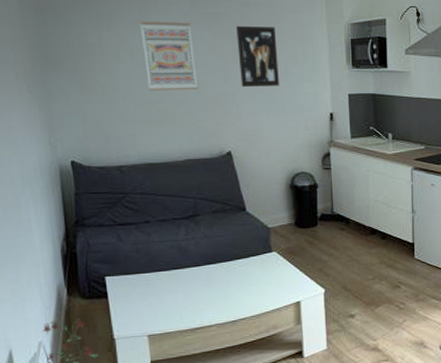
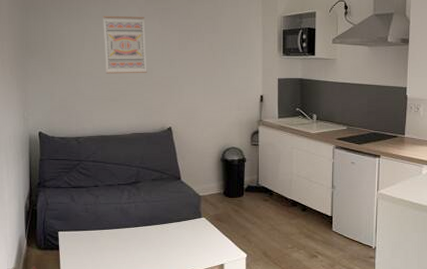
wall art: present [236,25,279,88] -> none [183,18,217,72]

